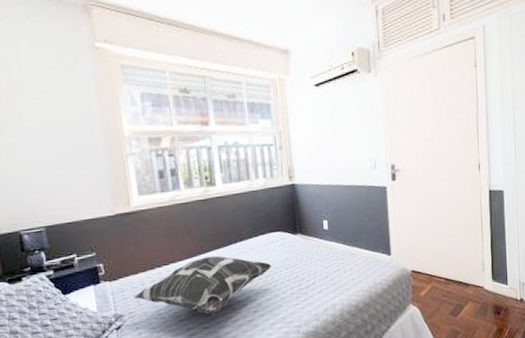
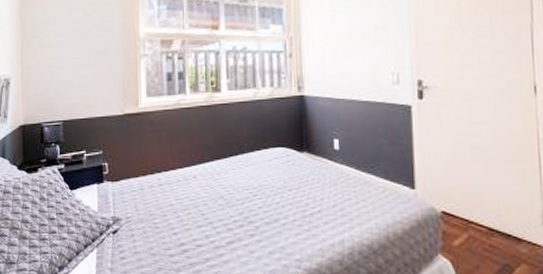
decorative pillow: present [134,255,272,315] -> none [132,167,273,232]

